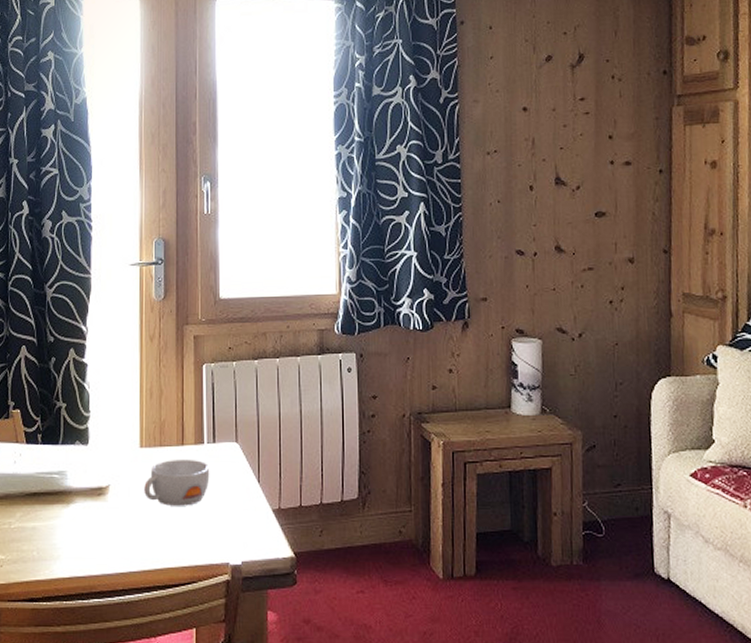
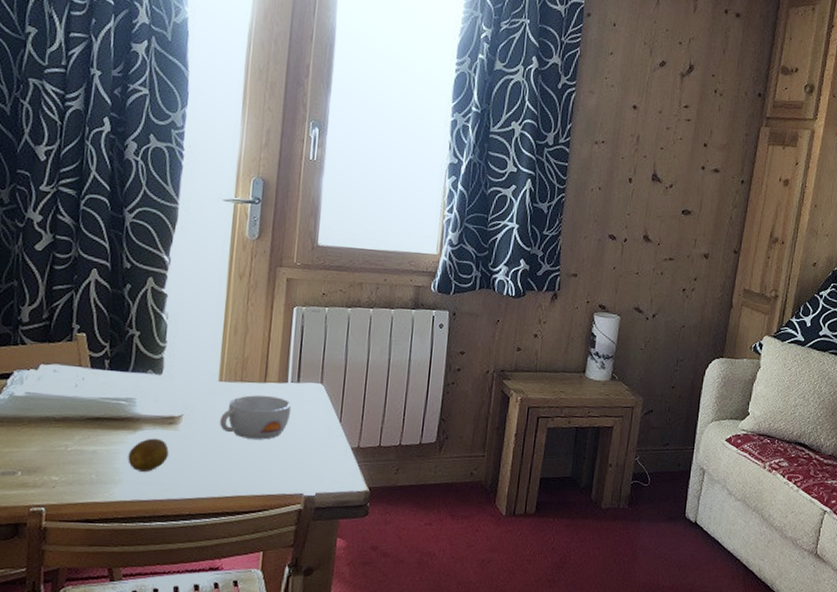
fruit: none [64,511,100,546] -> present [128,438,169,472]

